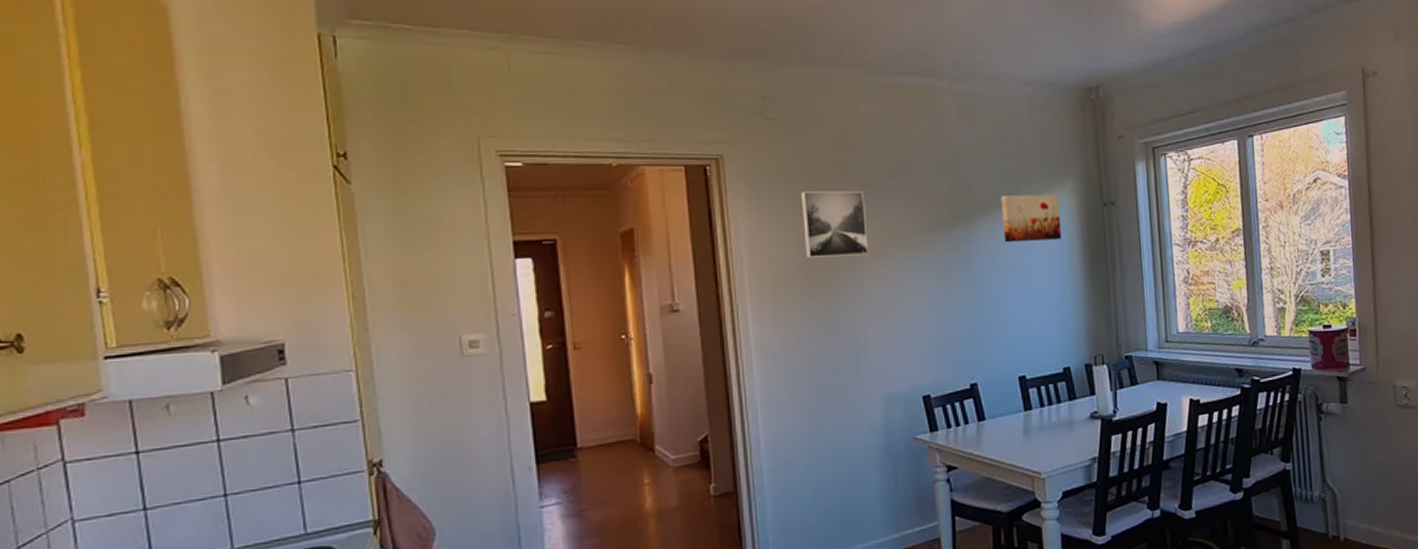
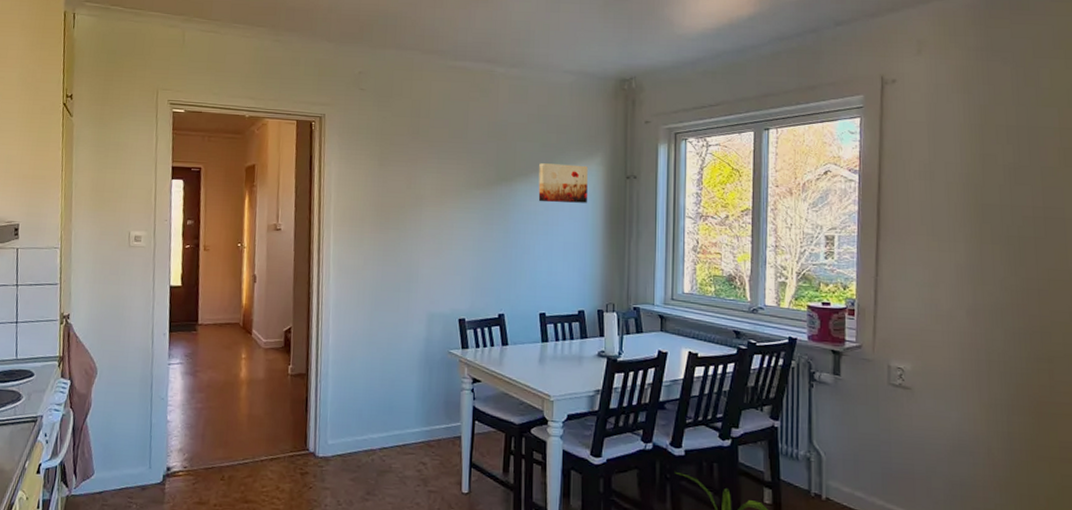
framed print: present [800,190,869,259] -> none [379,147,429,201]

